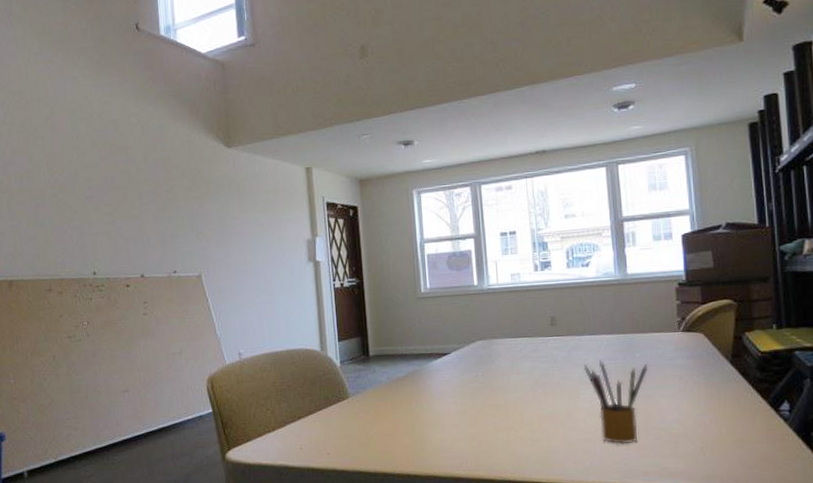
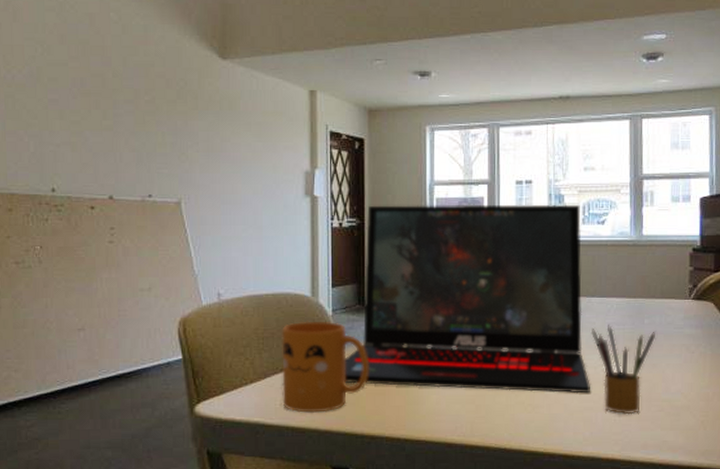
mug: none [297,372,378,455] -> present [282,321,370,413]
laptop: none [354,249,588,427] -> present [344,204,591,394]

